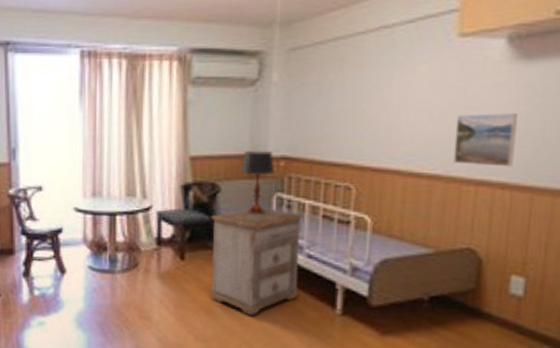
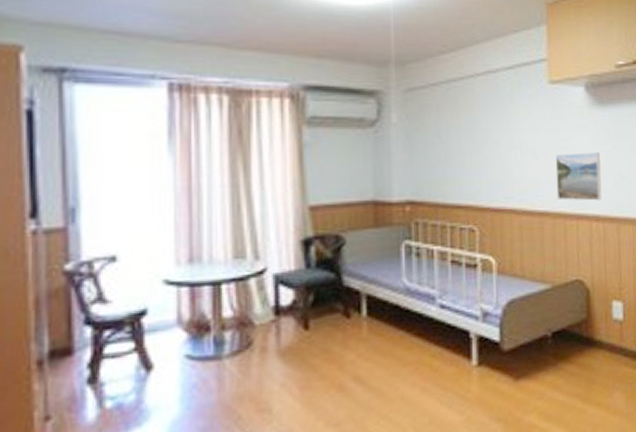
nightstand: present [210,208,304,316] -> none [336,258,435,385]
table lamp: present [240,150,275,215] -> none [366,195,402,267]

